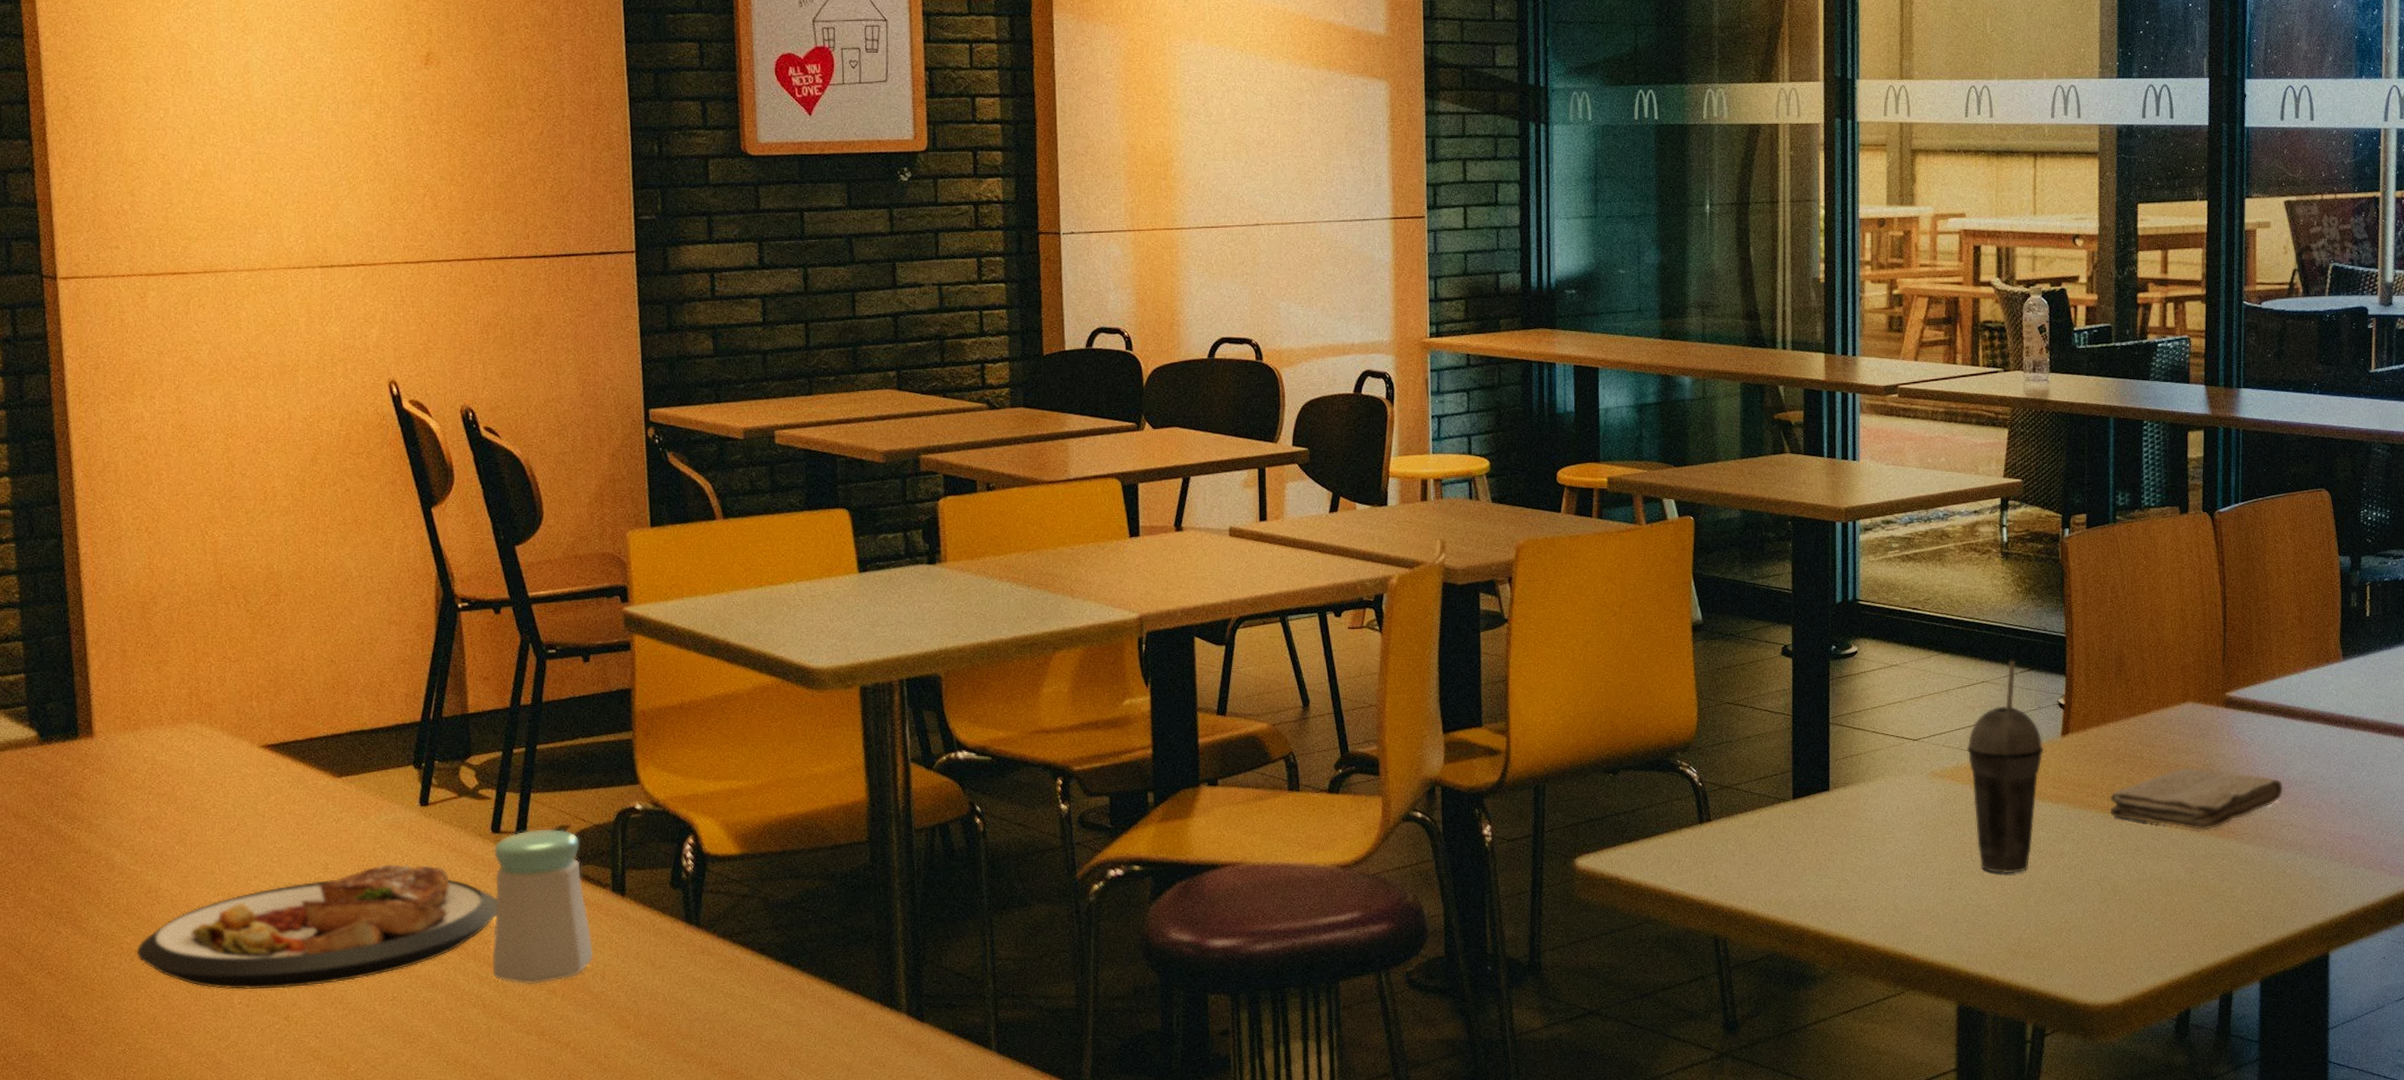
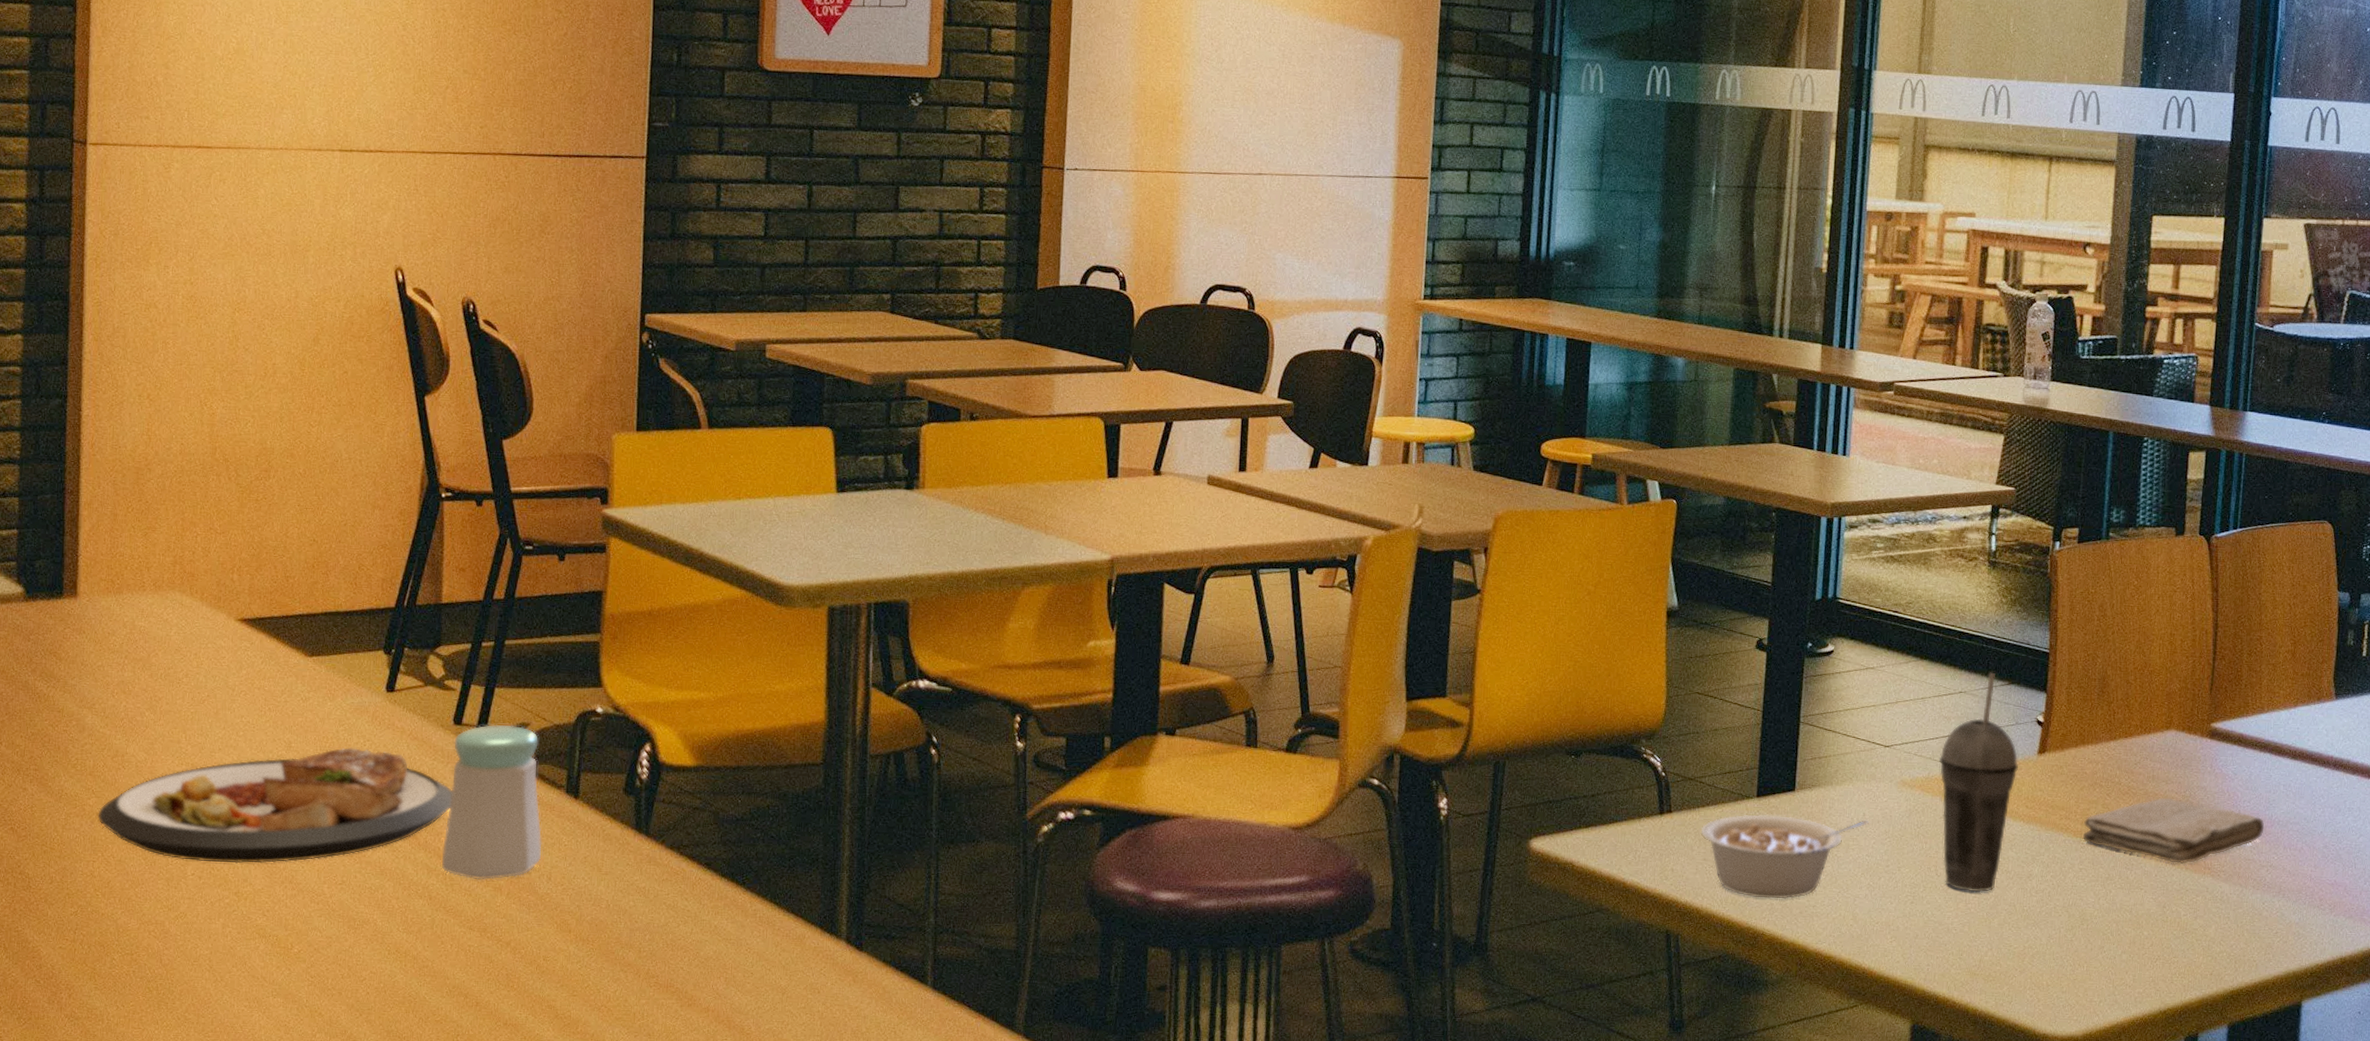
legume: none [1740,813,1903,897] -> present [1700,815,1869,899]

